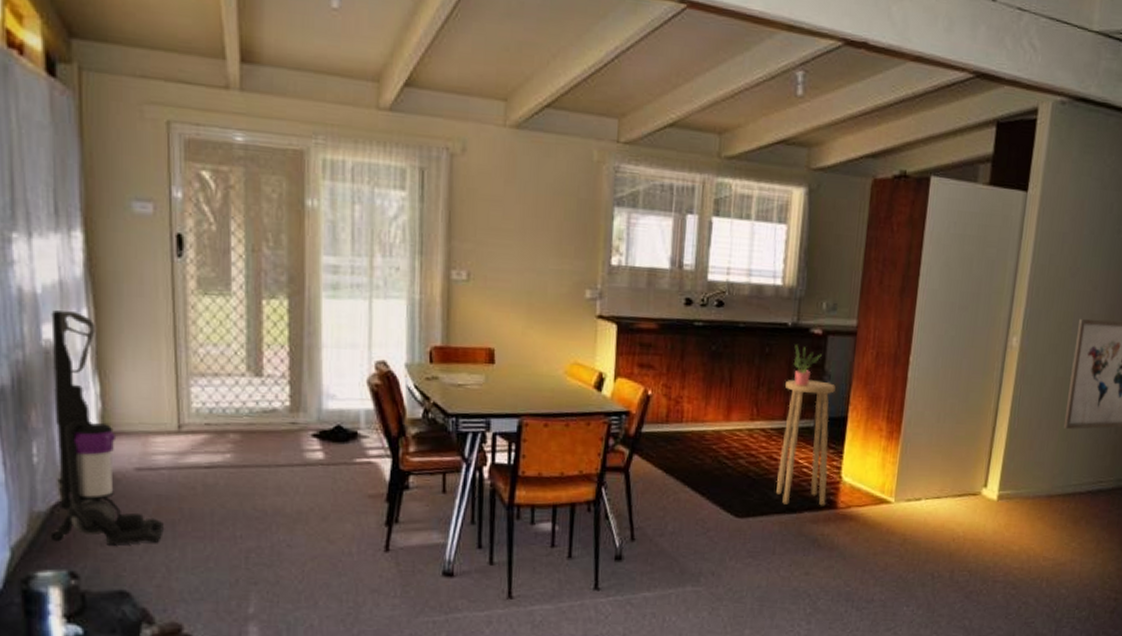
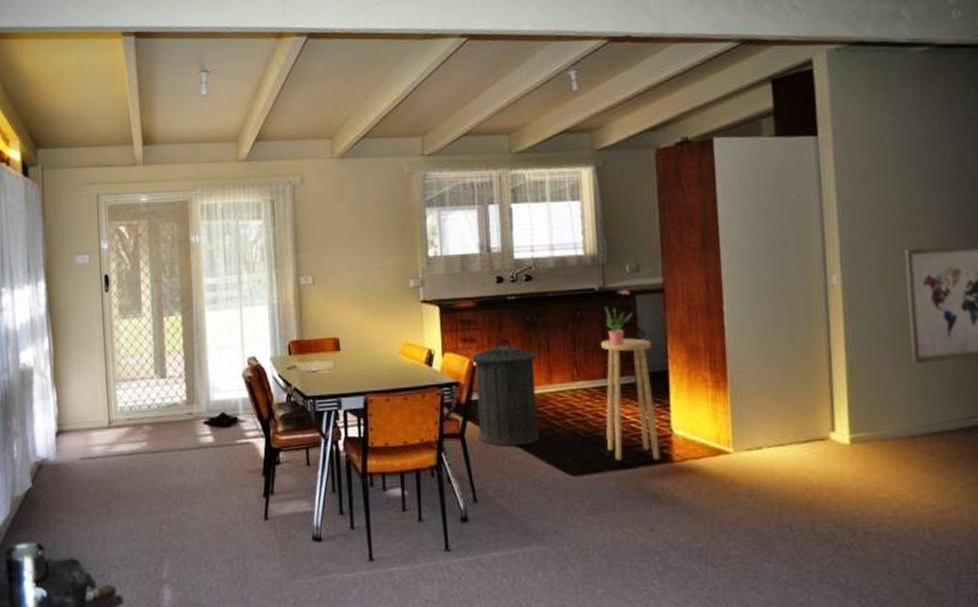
vacuum cleaner: present [50,310,164,544] -> none [25,341,101,520]
trash can: none [644,367,720,486] -> present [470,338,539,447]

